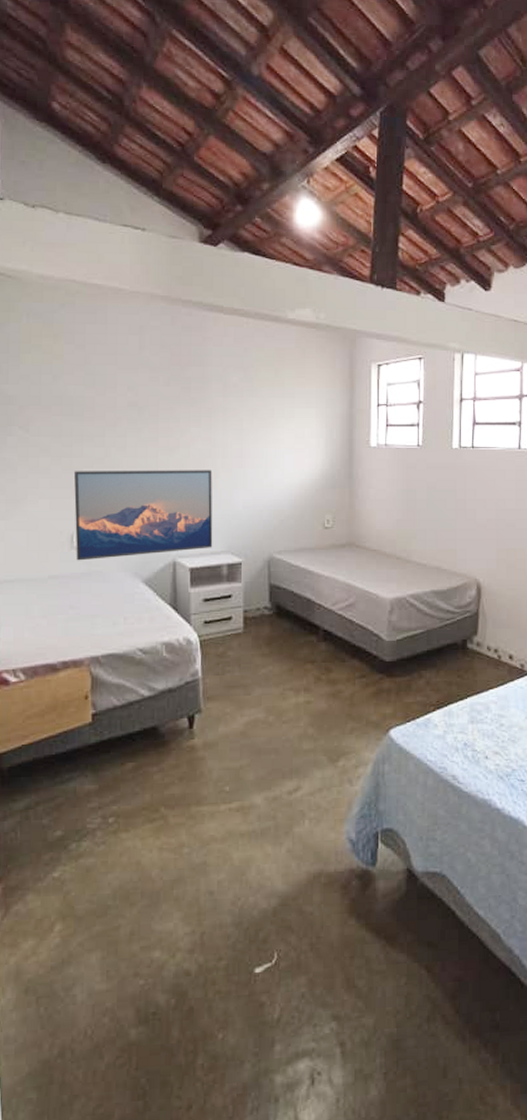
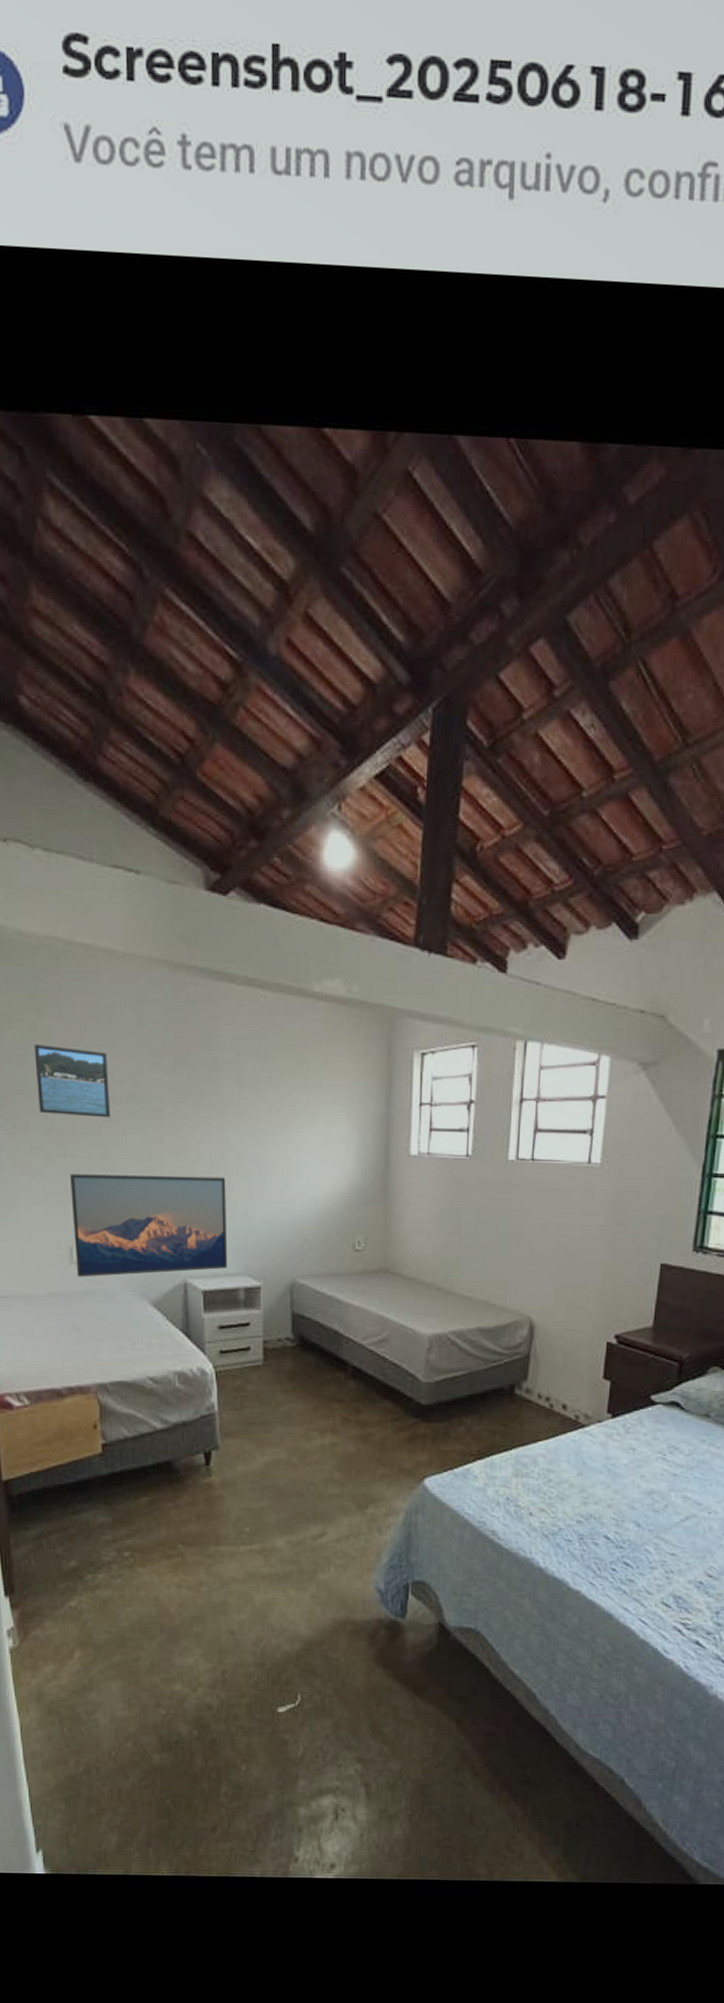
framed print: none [48,365,113,423] -> present [34,1044,110,1118]

